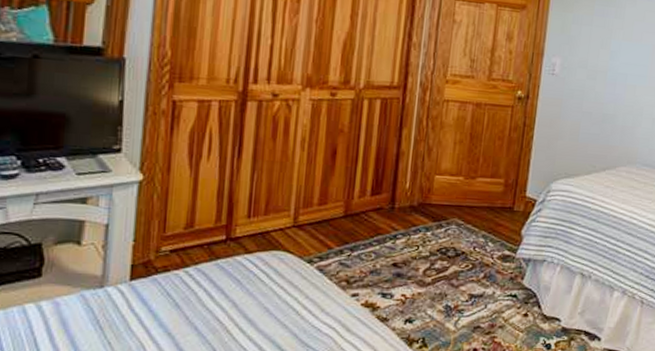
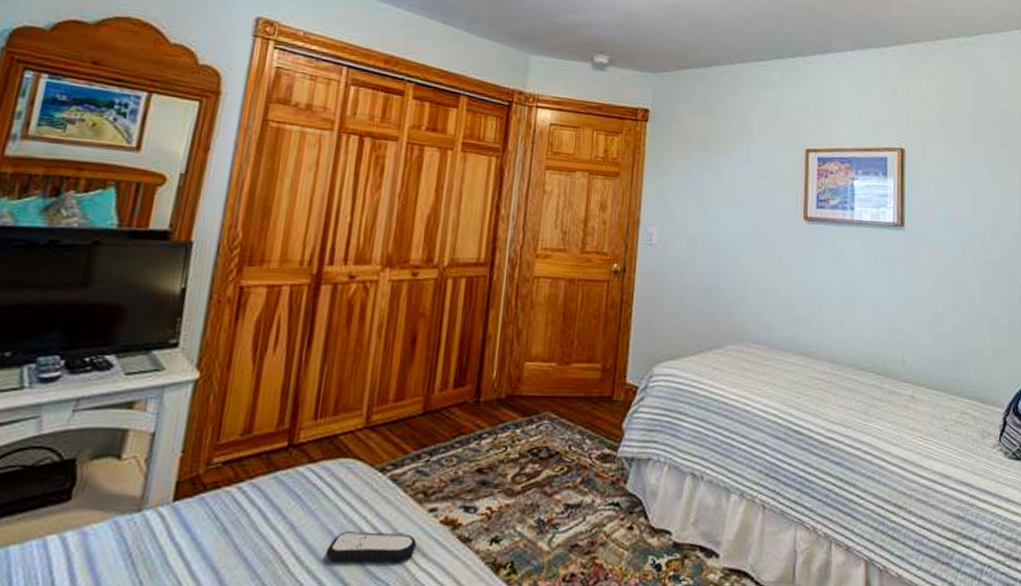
remote control: none [264,309,342,335] -> present [325,531,417,563]

